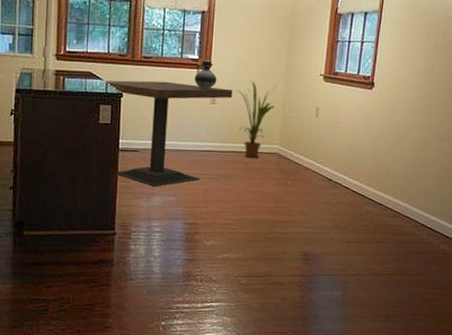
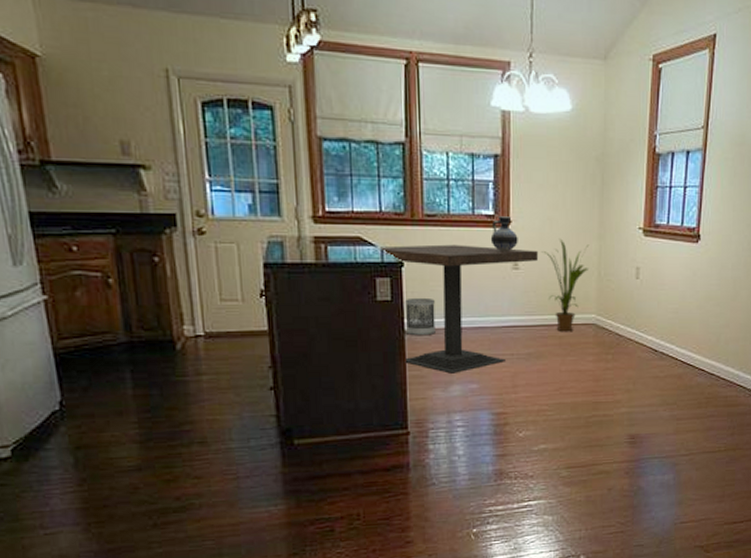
wastebasket: none [119,122,145,154] -> present [404,297,436,336]

